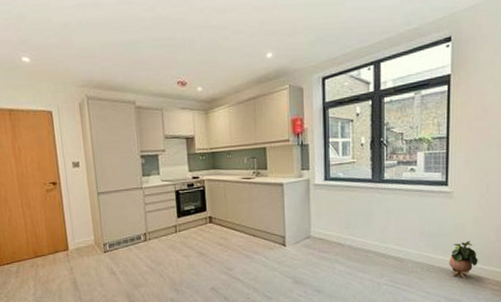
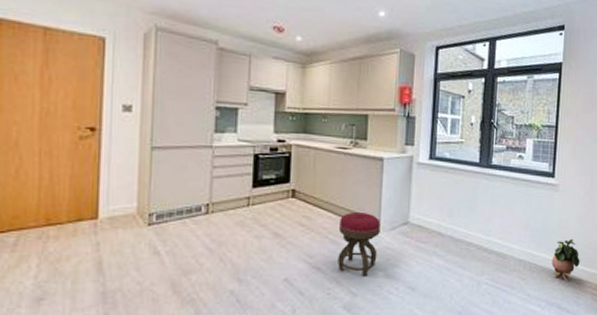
stool: none [251,231,286,283] -> present [338,213,381,276]

